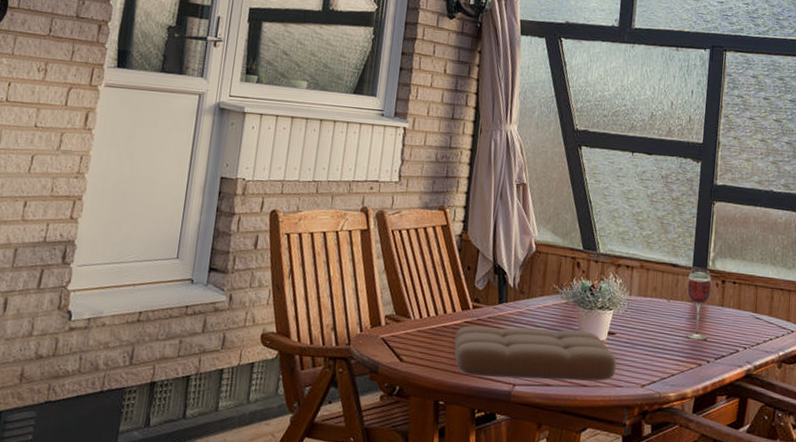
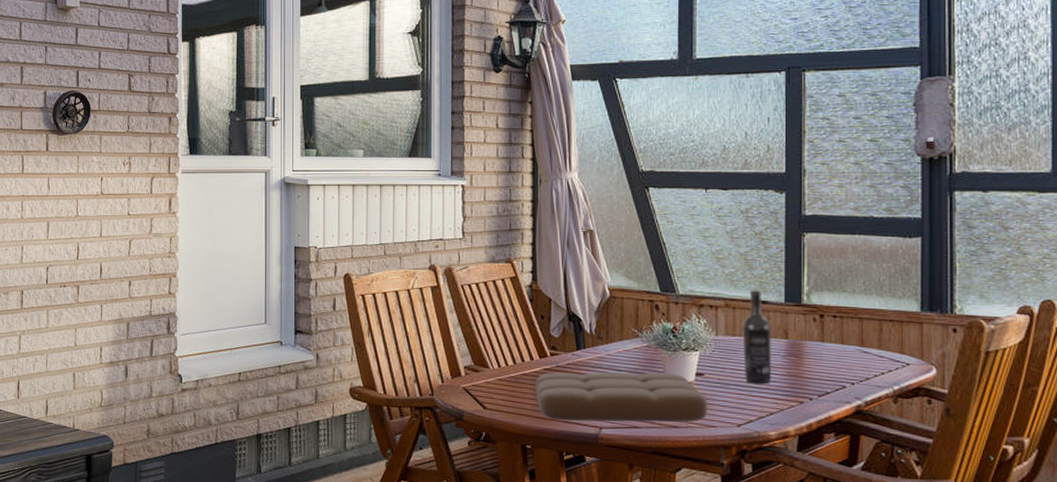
wine bottle: none [652,253,679,345] -> present [742,290,772,383]
wineglass: present [686,268,713,340] -> none [779,304,810,377]

